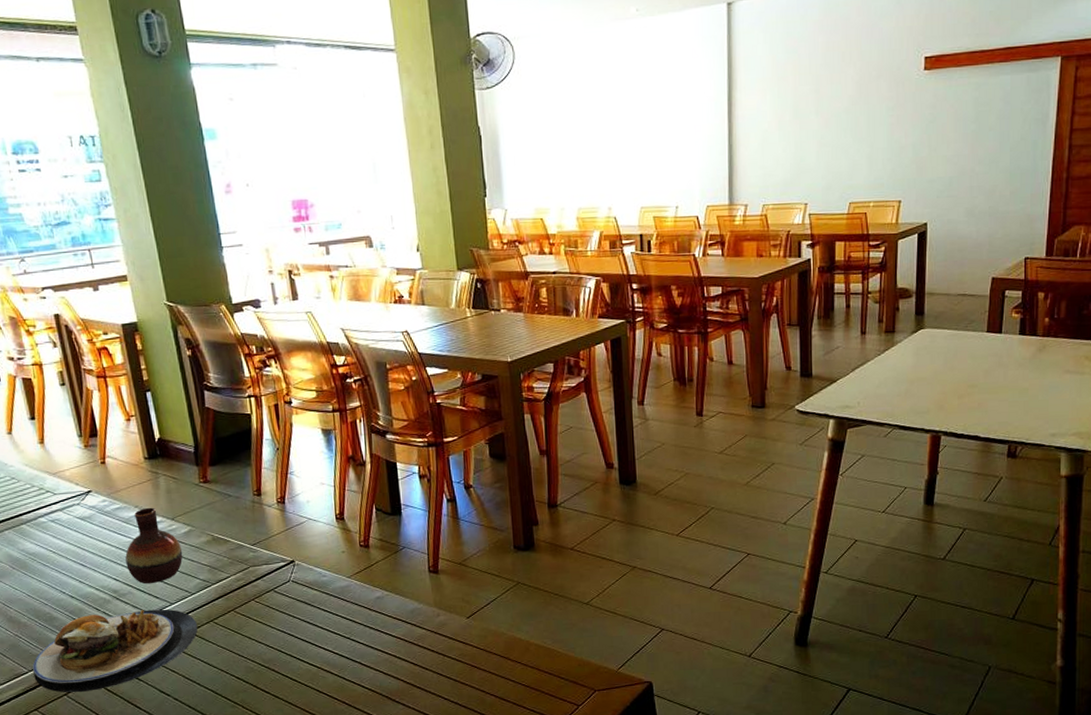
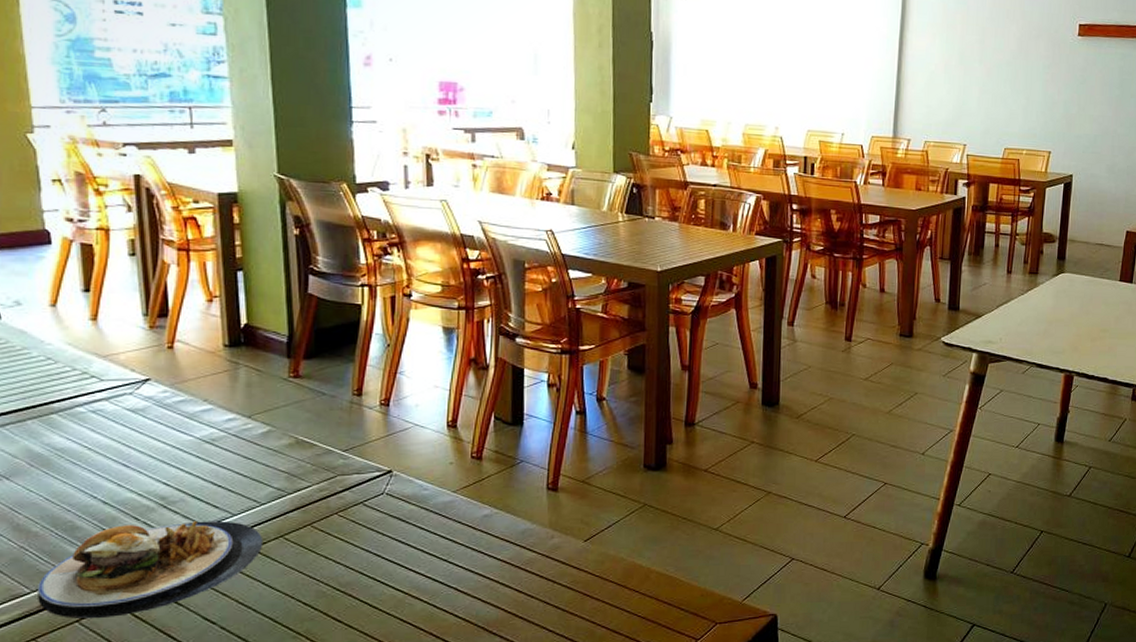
vase: present [125,507,183,584] -> none [182,402,257,491]

